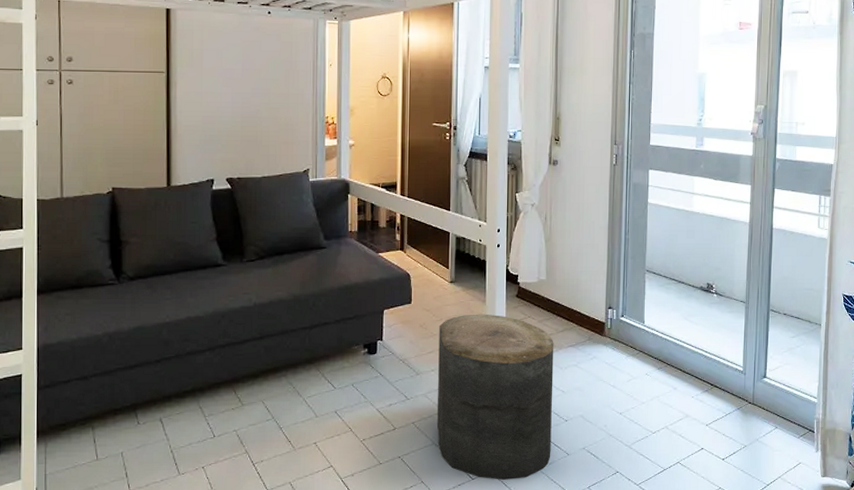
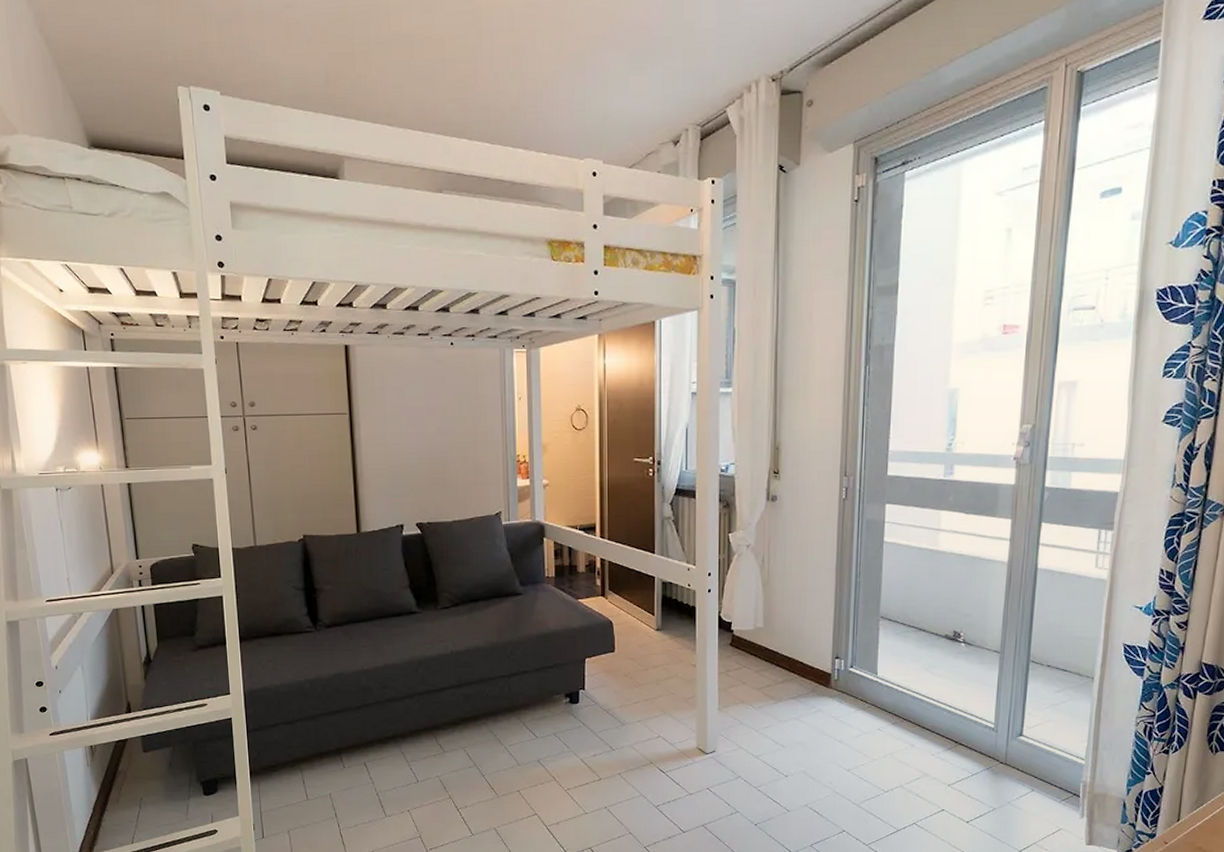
stool: present [437,314,554,480] -> none [645,663,773,834]

